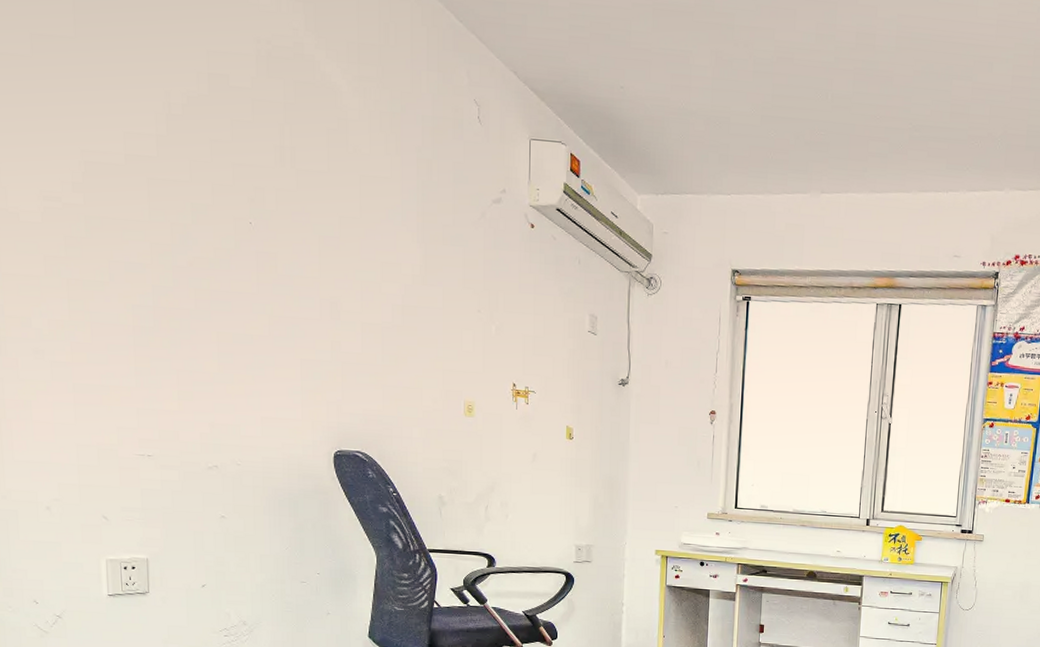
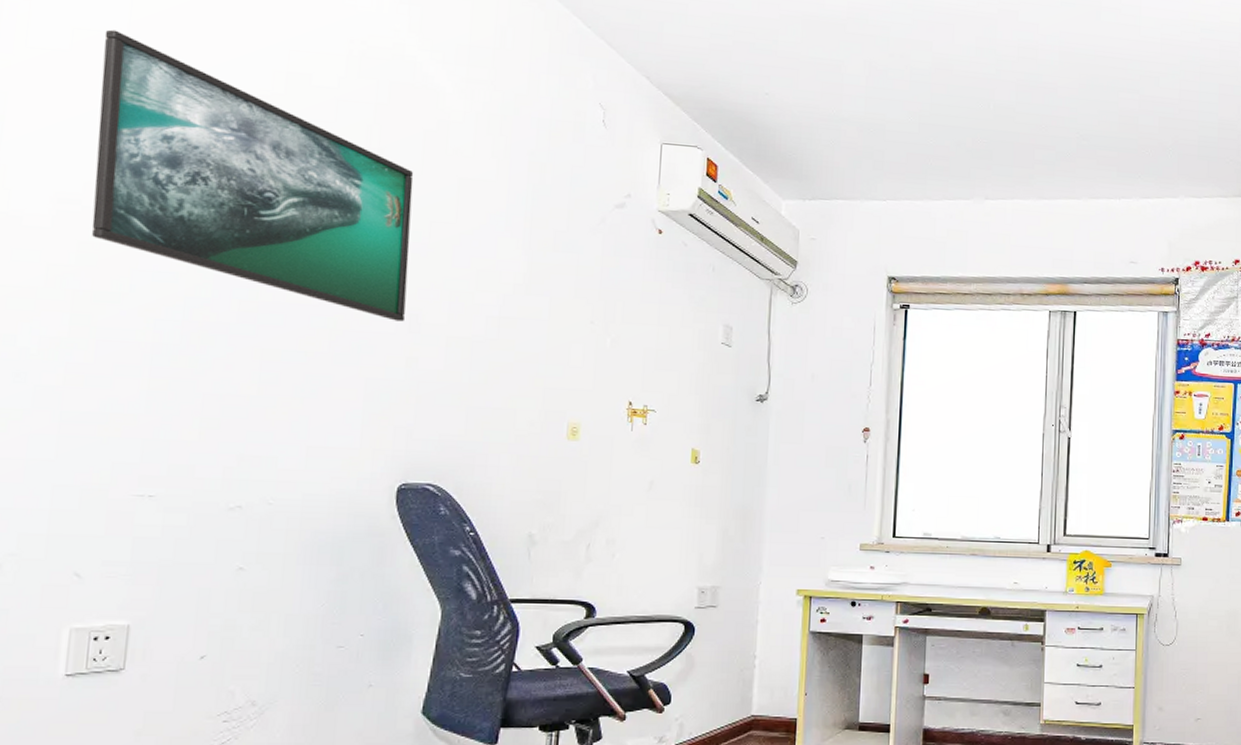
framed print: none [56,34,327,309] -> present [91,29,414,322]

